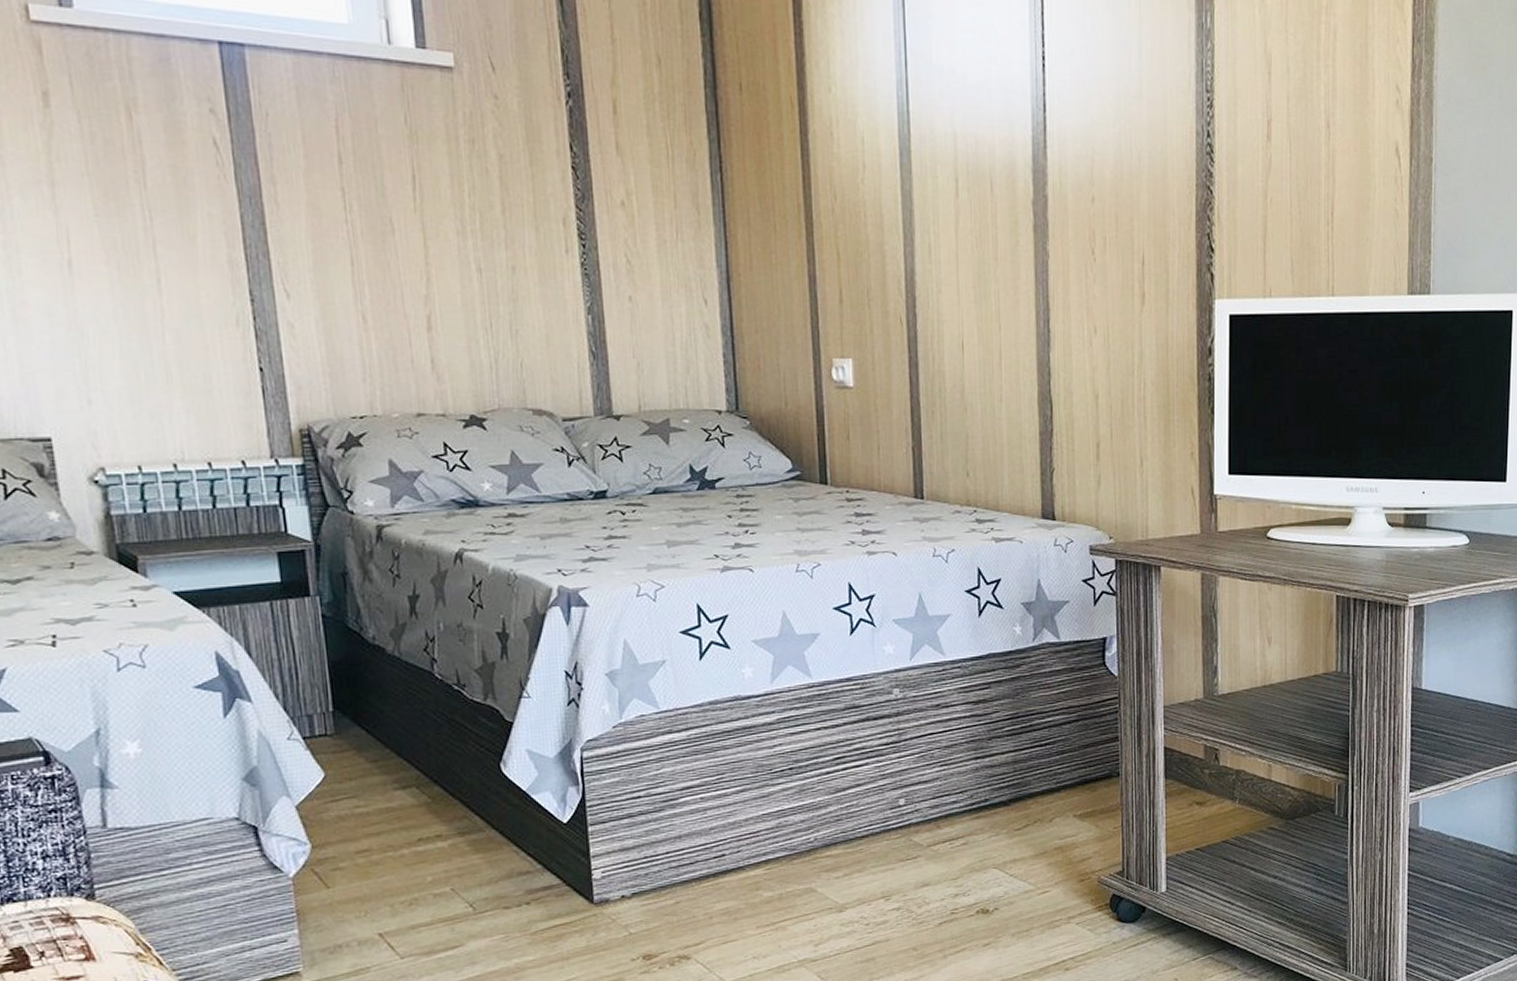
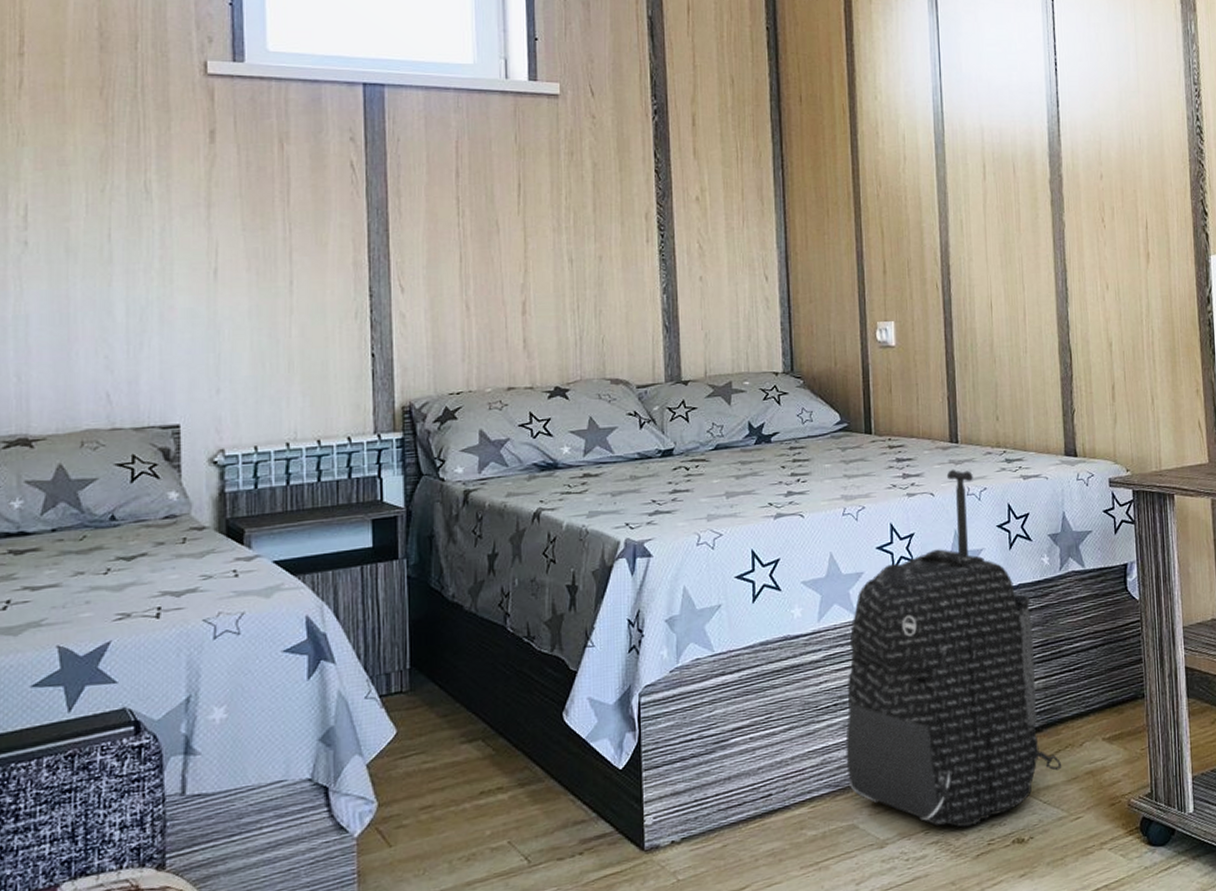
suitcase: none [802,527,1030,896] -> present [845,469,1062,827]

